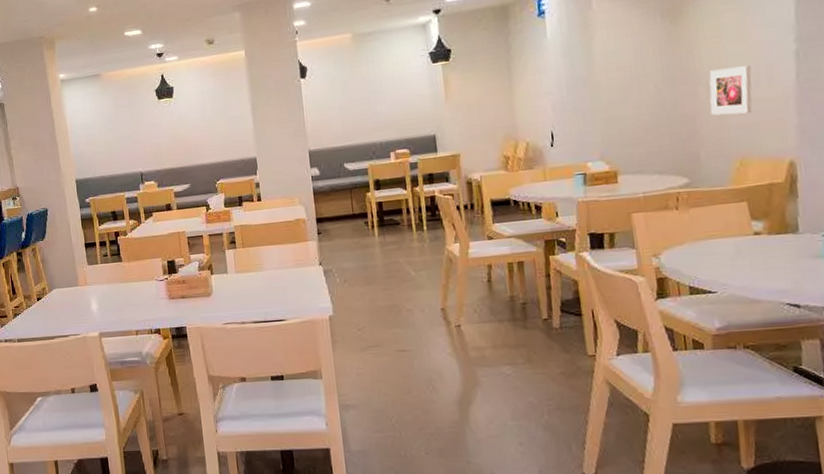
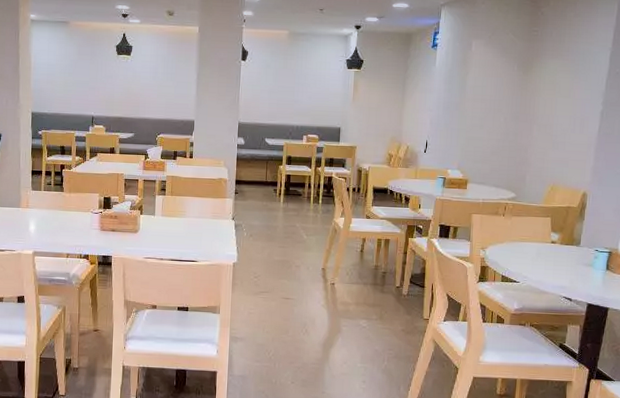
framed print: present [709,65,752,116] -> none [538,115,571,152]

